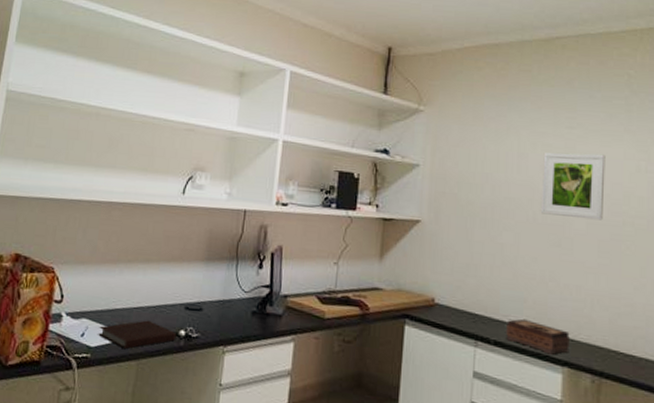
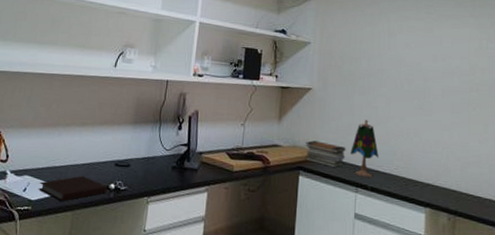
book stack: none [412,283,463,317] -> present [305,140,346,168]
table lamp: none [469,259,504,329] -> present [350,119,379,178]
tissue box: present [506,318,570,355] -> none [380,168,430,198]
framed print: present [540,152,606,221] -> none [406,33,456,88]

